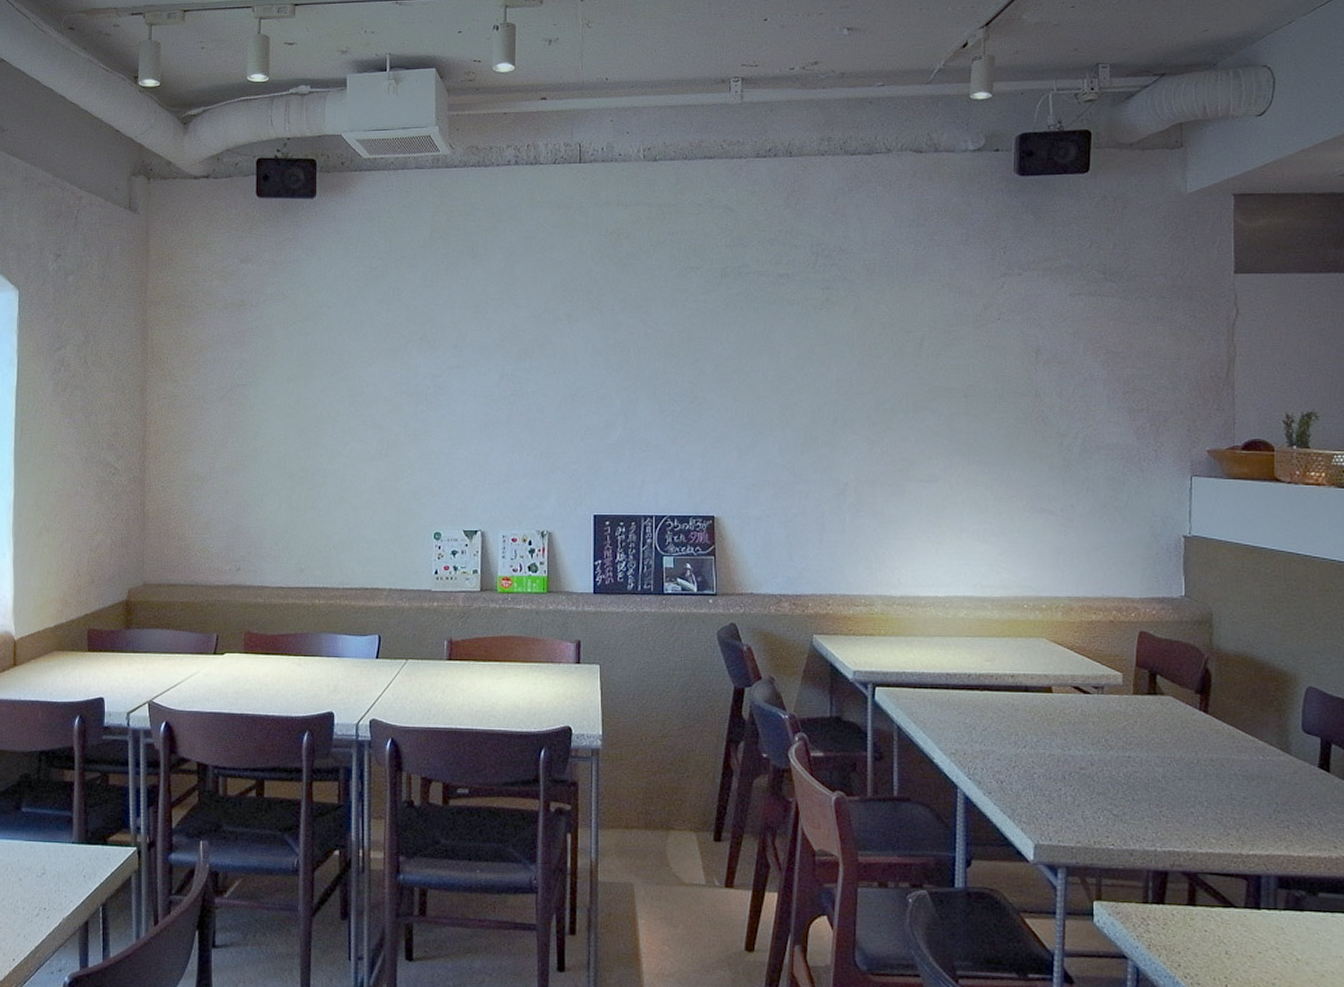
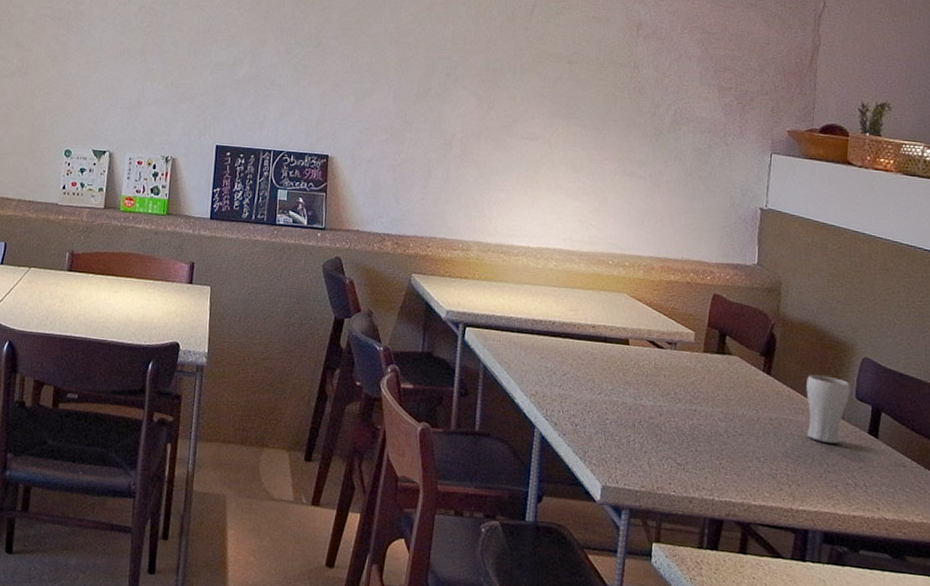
drinking glass: none [1248,709,1296,782] -> present [806,374,850,444]

